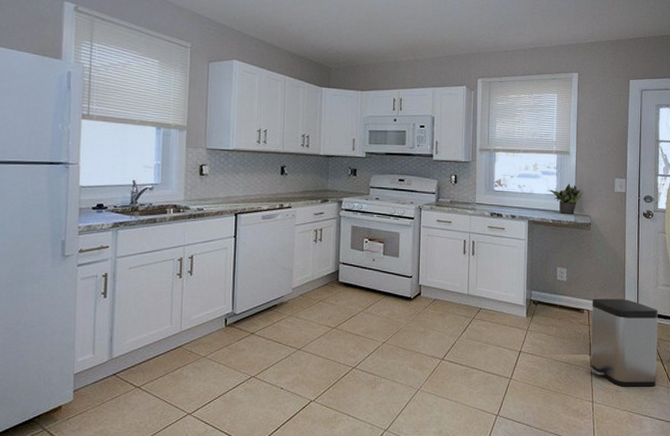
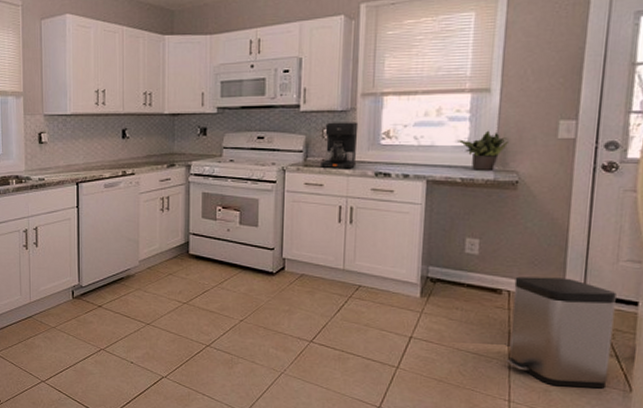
coffee maker: none [449,170,478,210] -> present [321,122,359,169]

